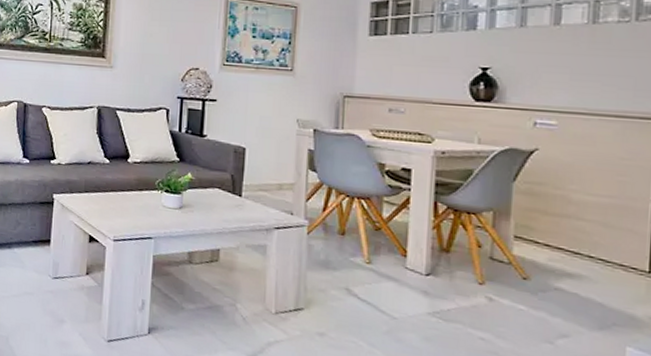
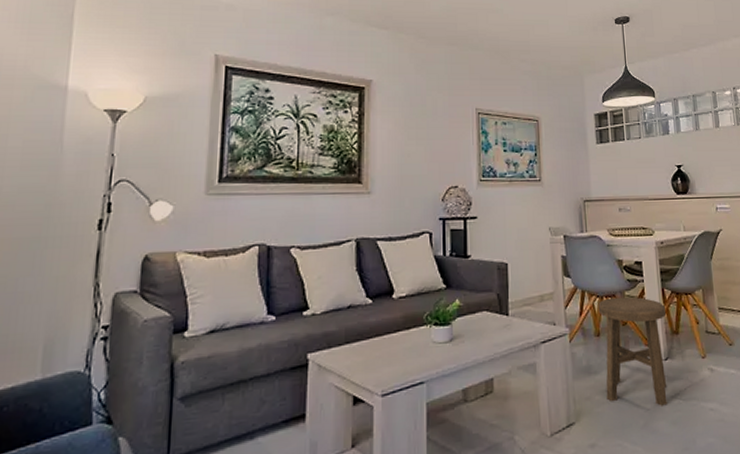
stool: none [344,199,435,320] -> present [598,296,668,406]

